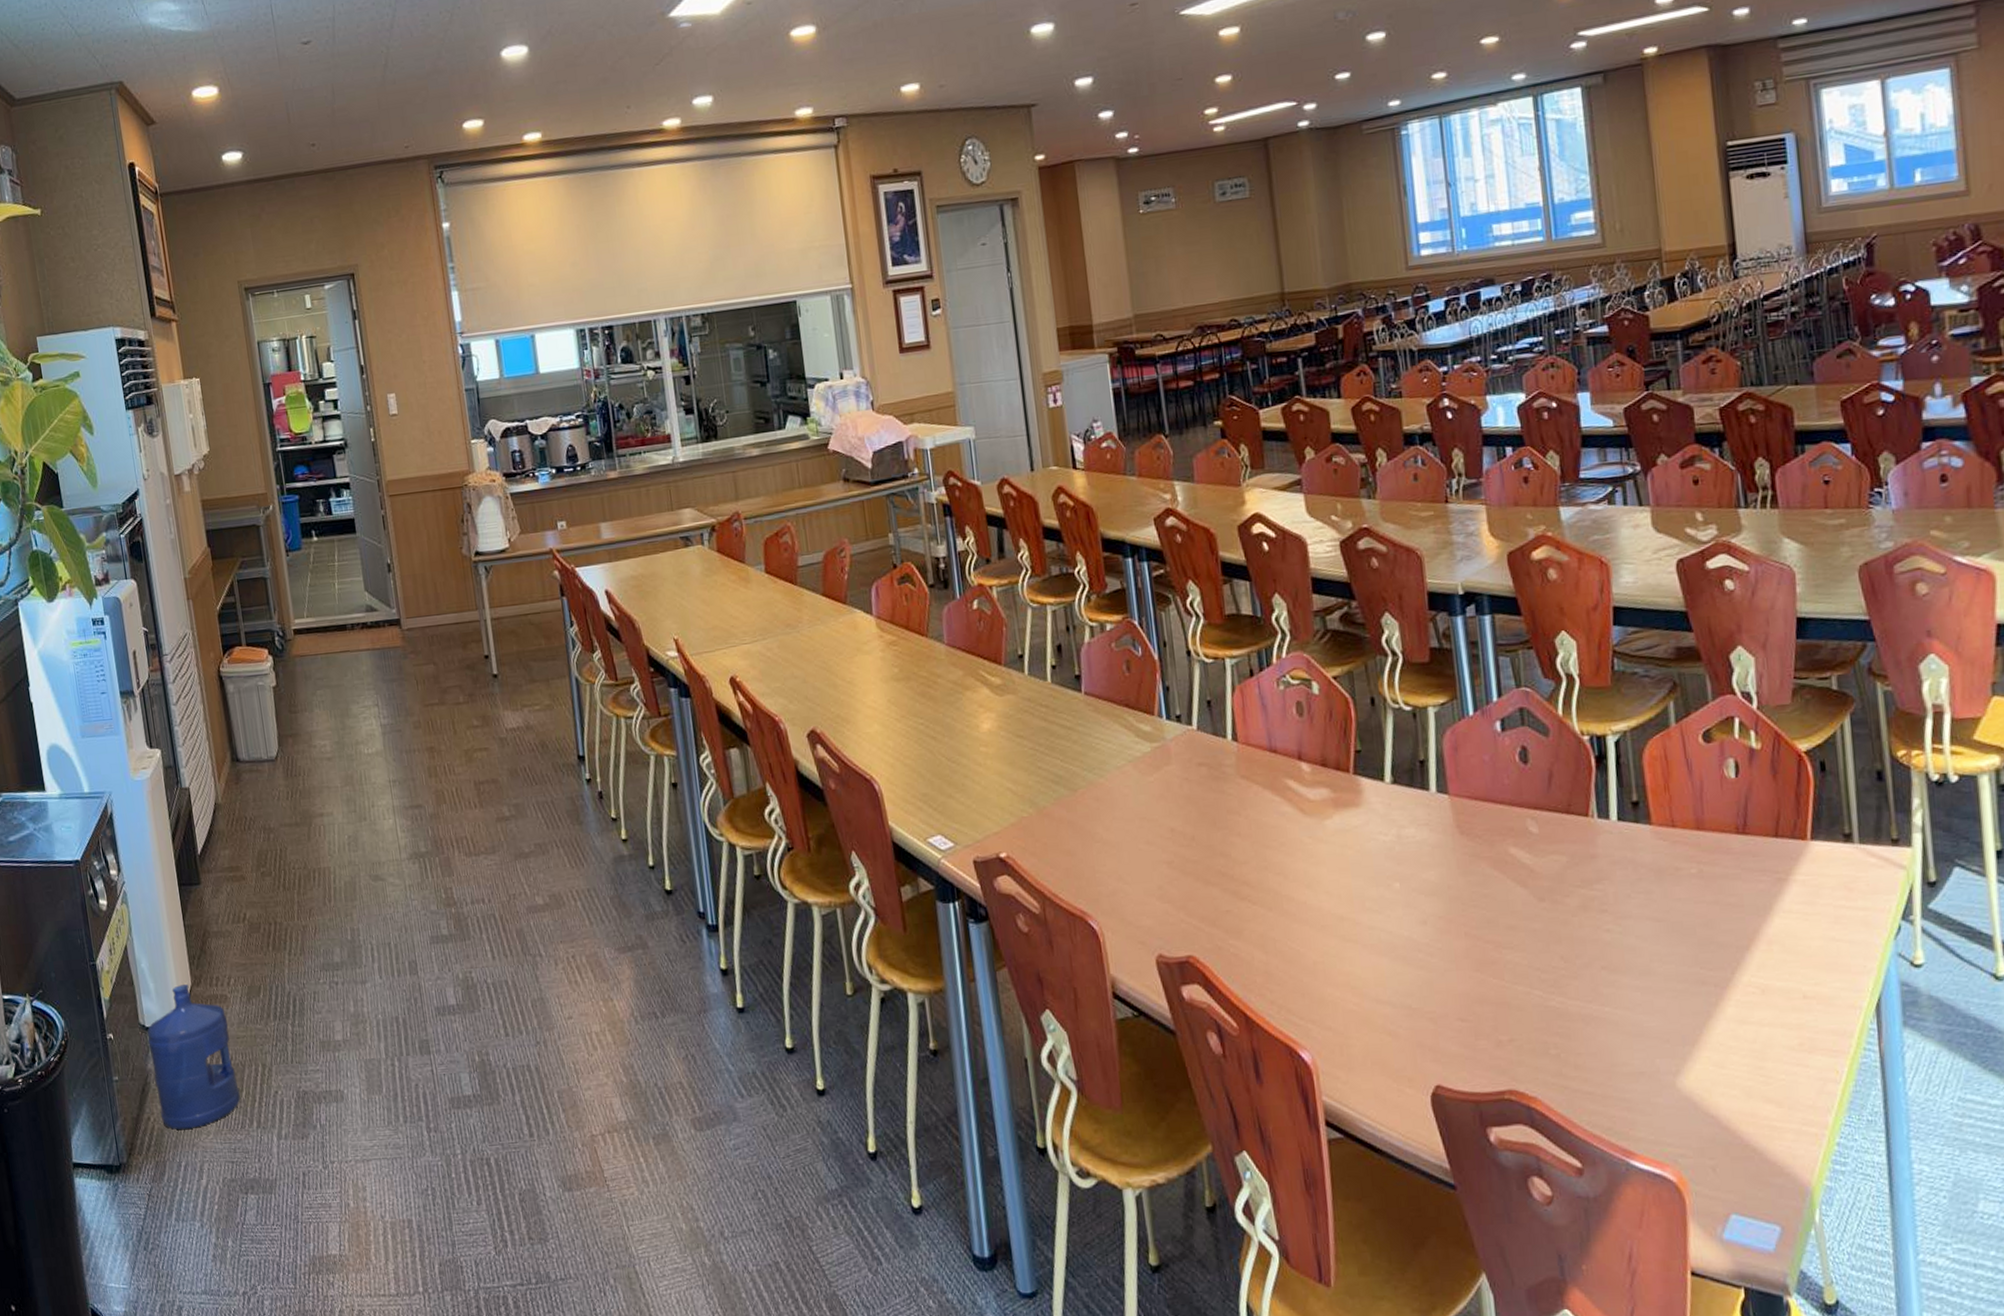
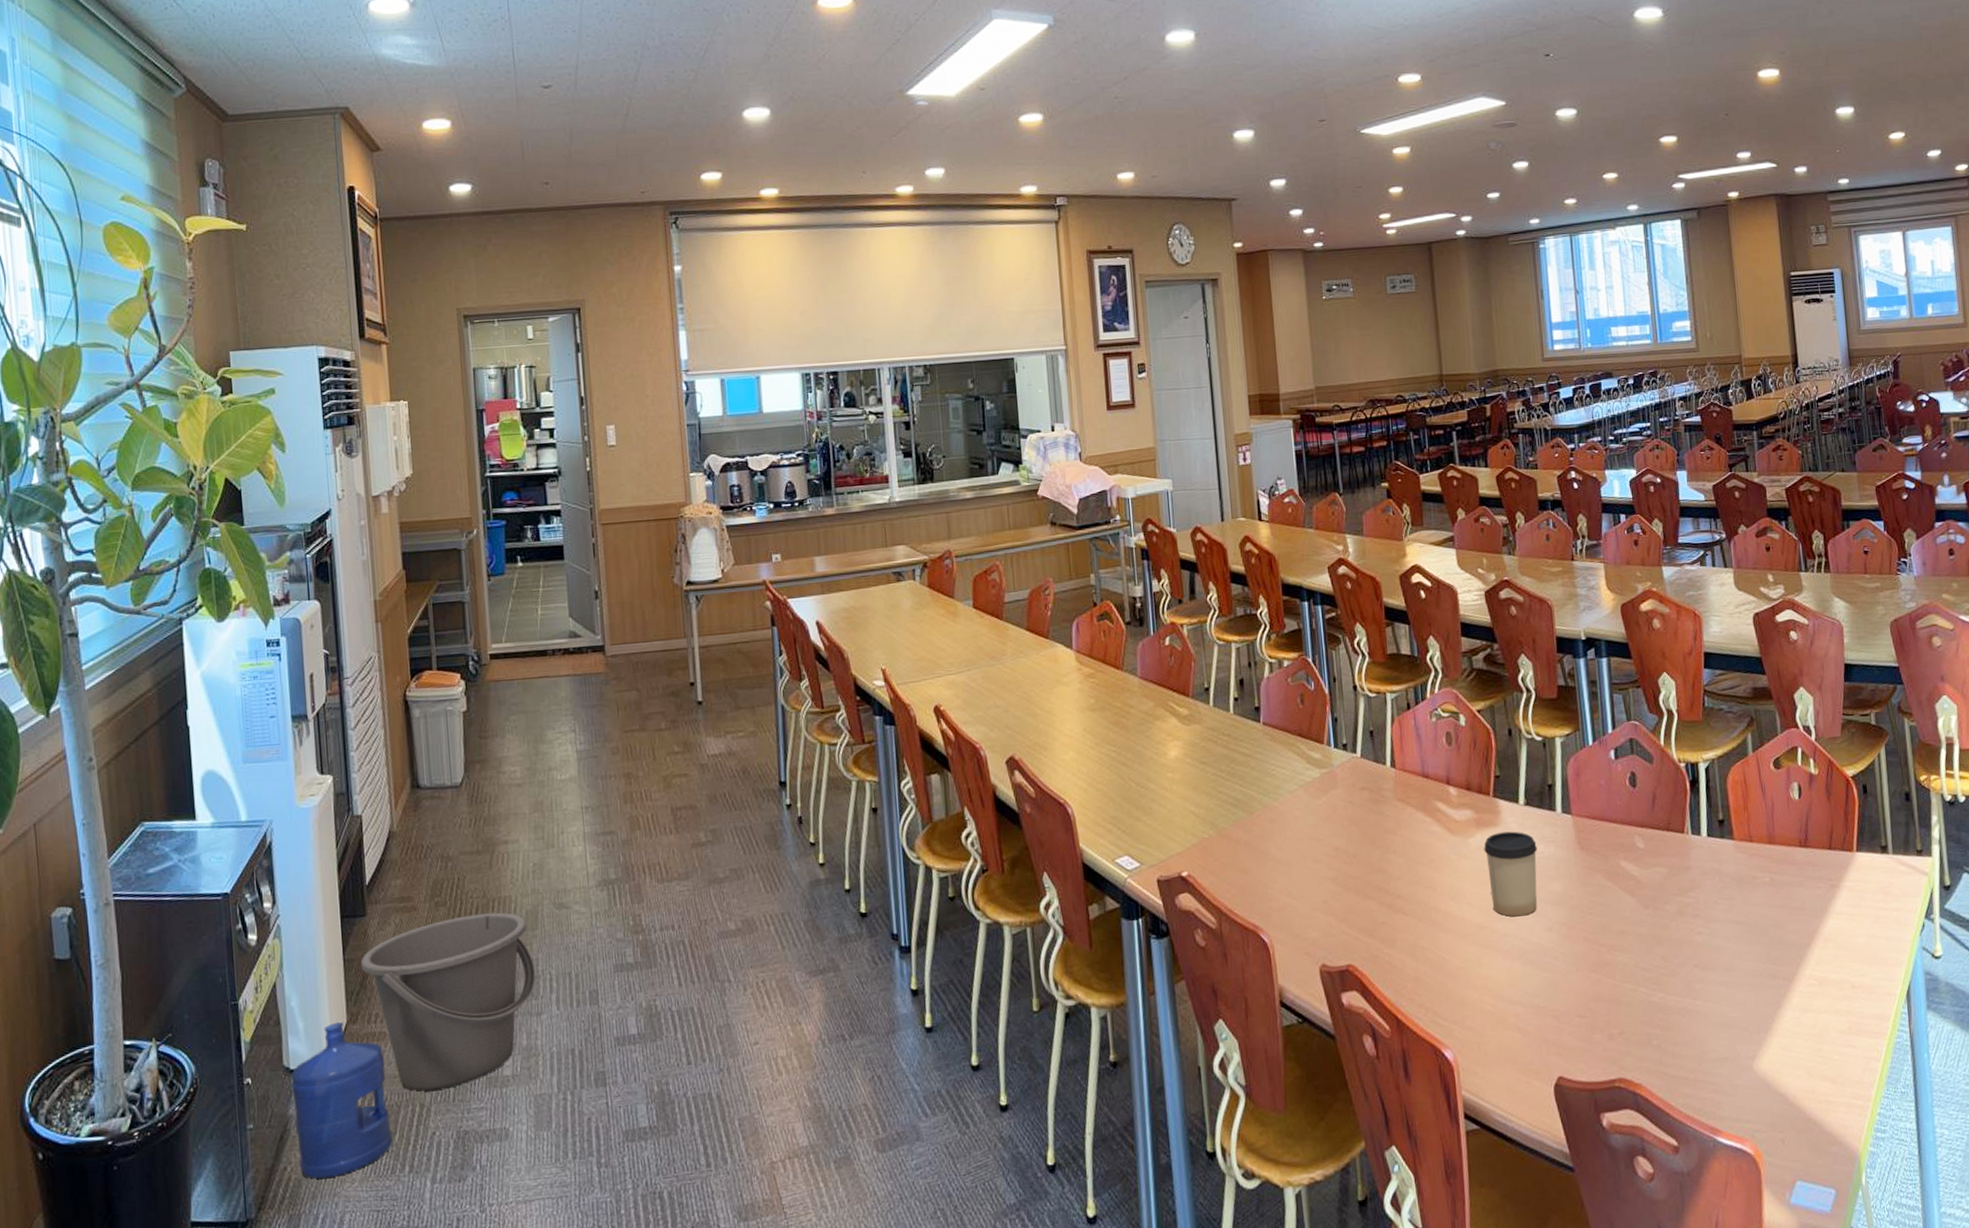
bucket: none [199,883,358,1052] -> present [361,912,536,1092]
cup: none [1343,812,1408,908] -> present [1484,831,1537,917]

